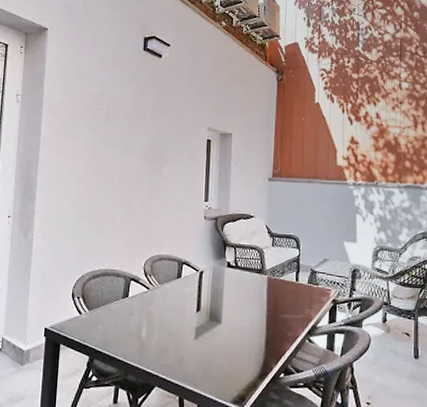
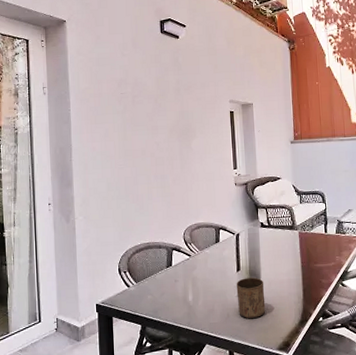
cup: none [194,320,225,366] -> present [236,277,266,319]

